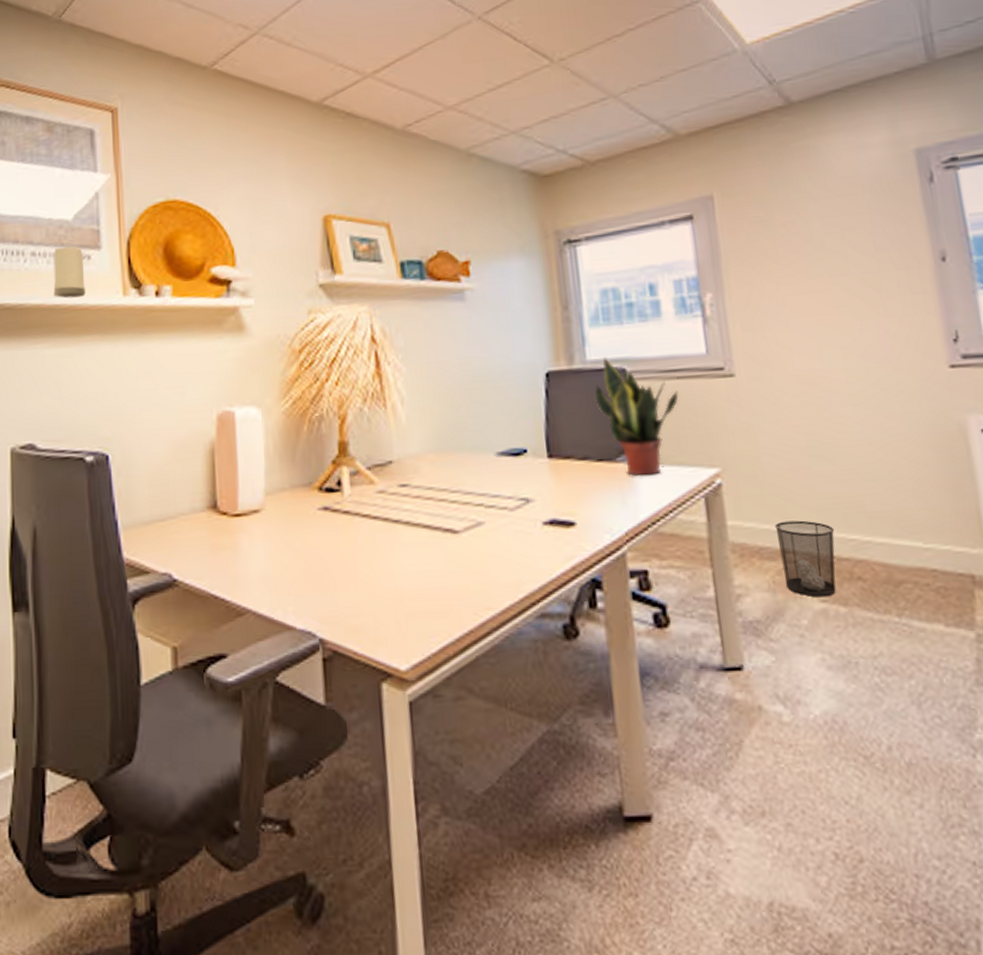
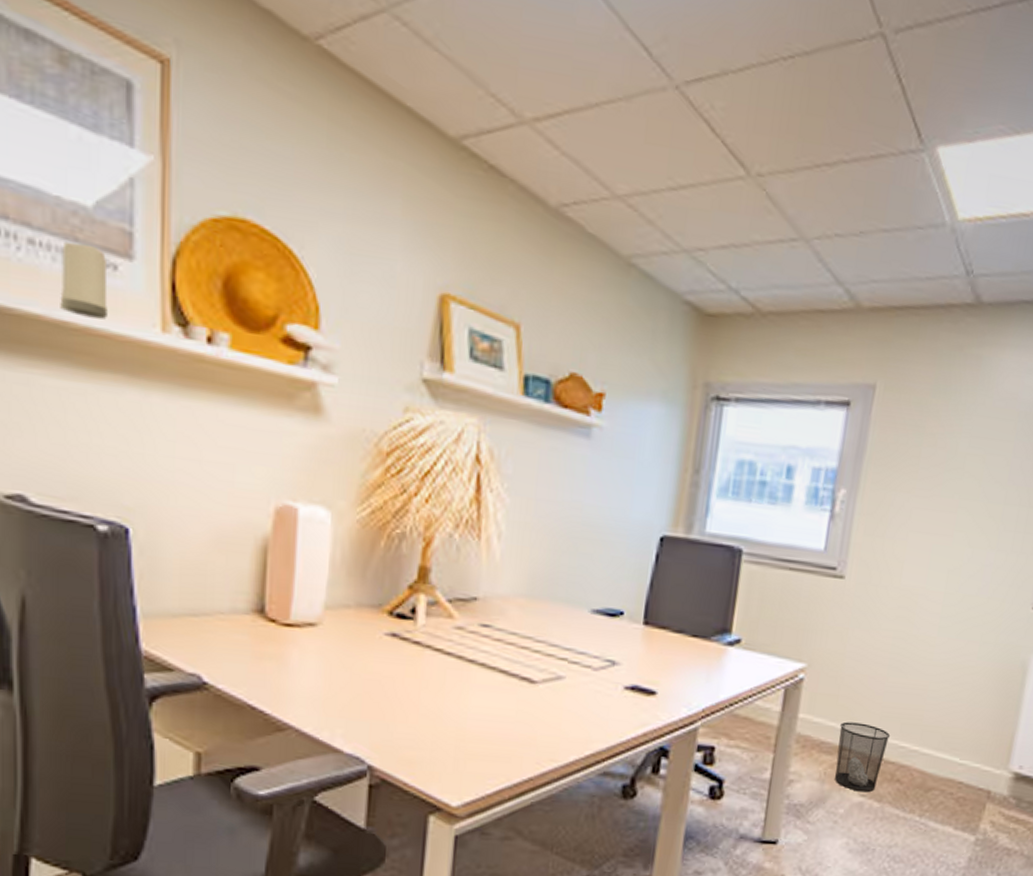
potted plant: present [594,356,679,476] -> none [704,532,787,660]

